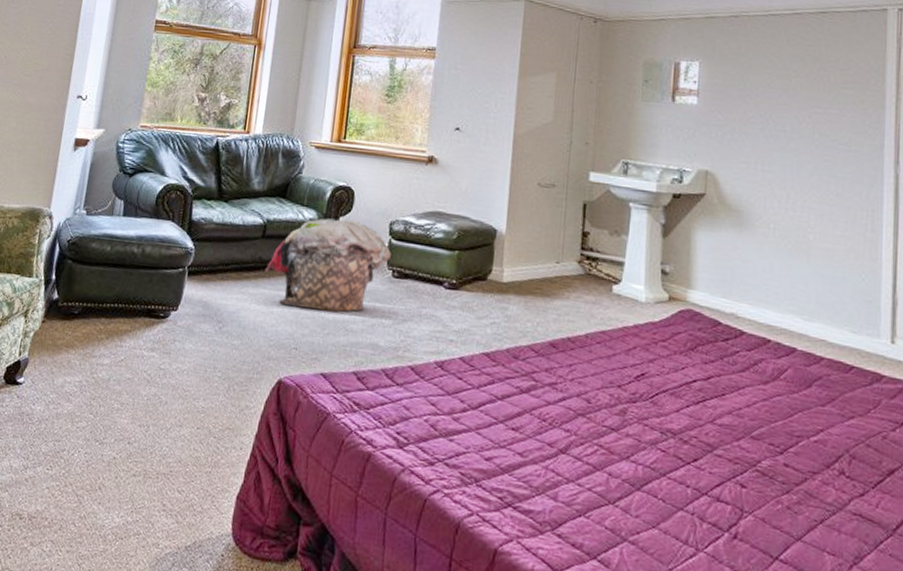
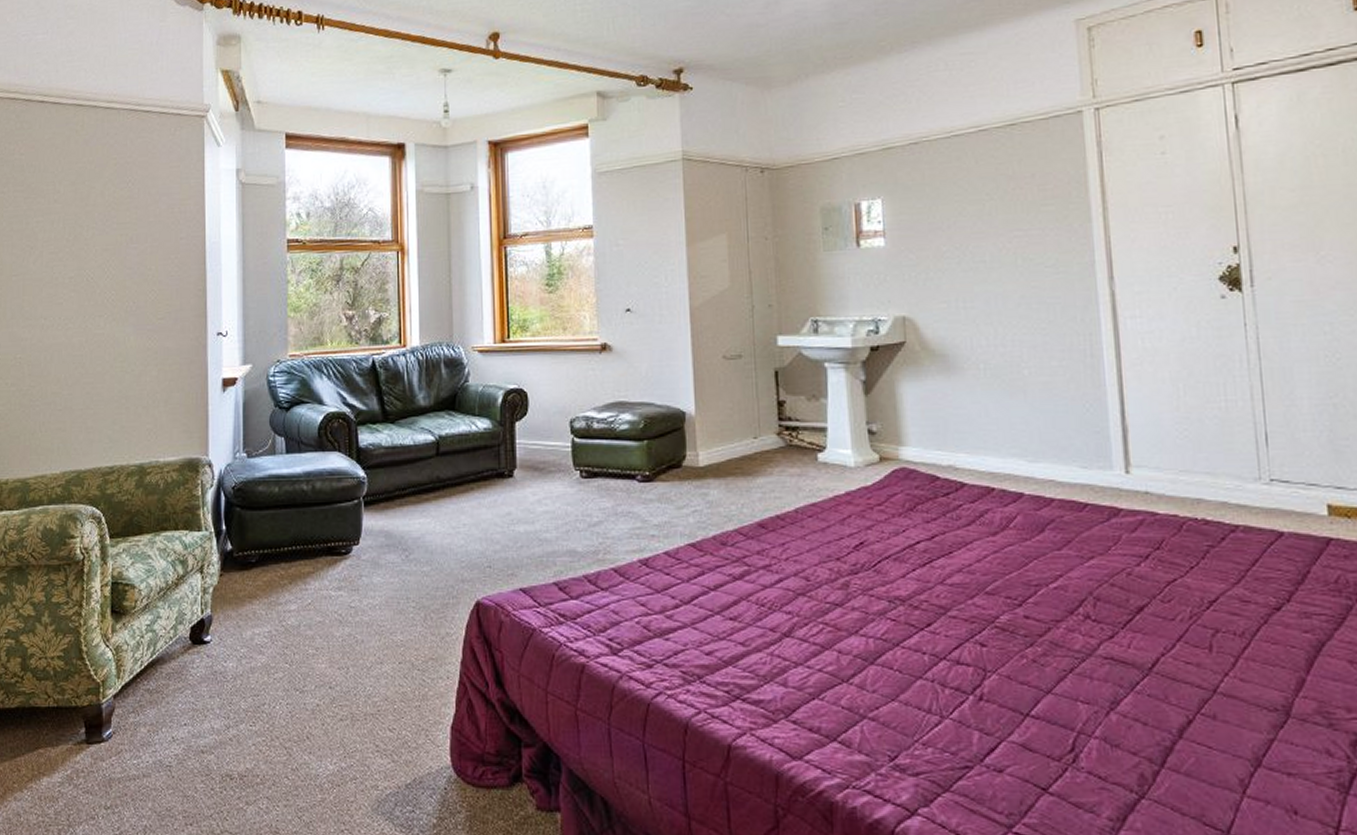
laundry basket: present [264,218,391,312] -> none [444,423,576,523]

